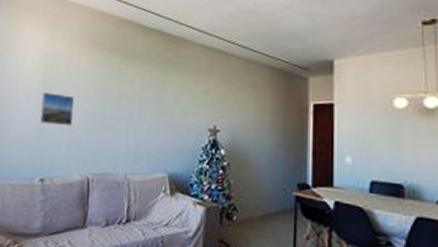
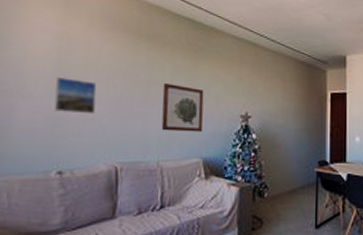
wall art: none [129,96,172,146] -> present [161,83,204,132]

